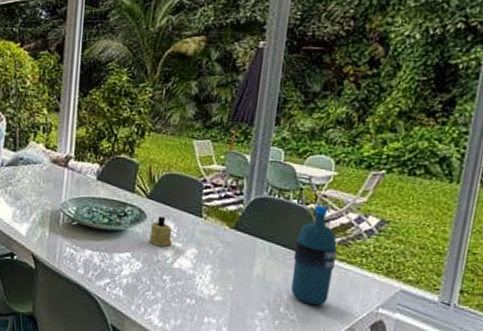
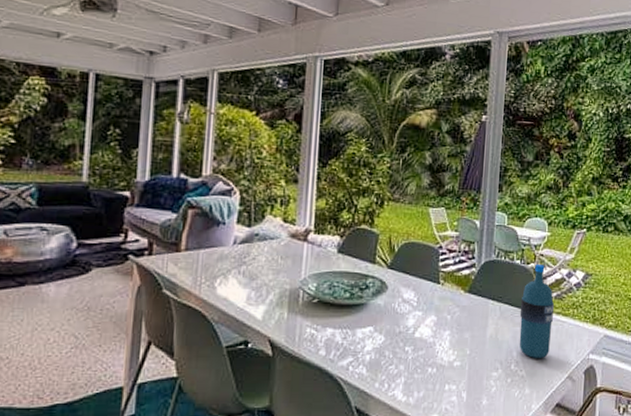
candle: present [149,216,173,247] -> none [390,286,413,318]

